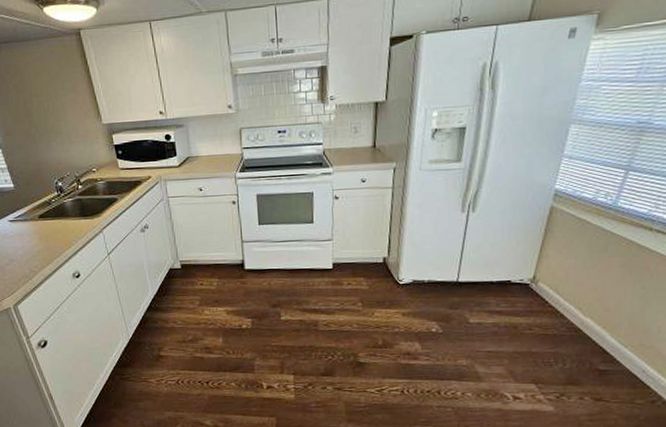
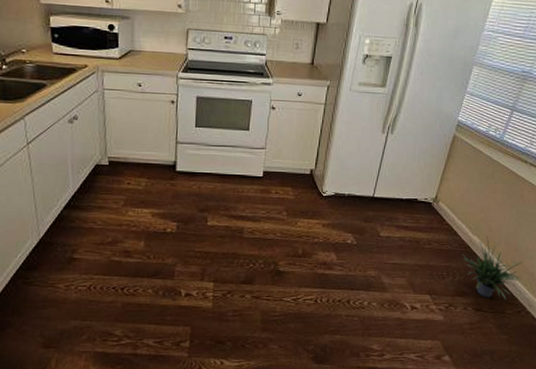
potted plant: none [573,317,655,389] -> present [462,236,523,300]

